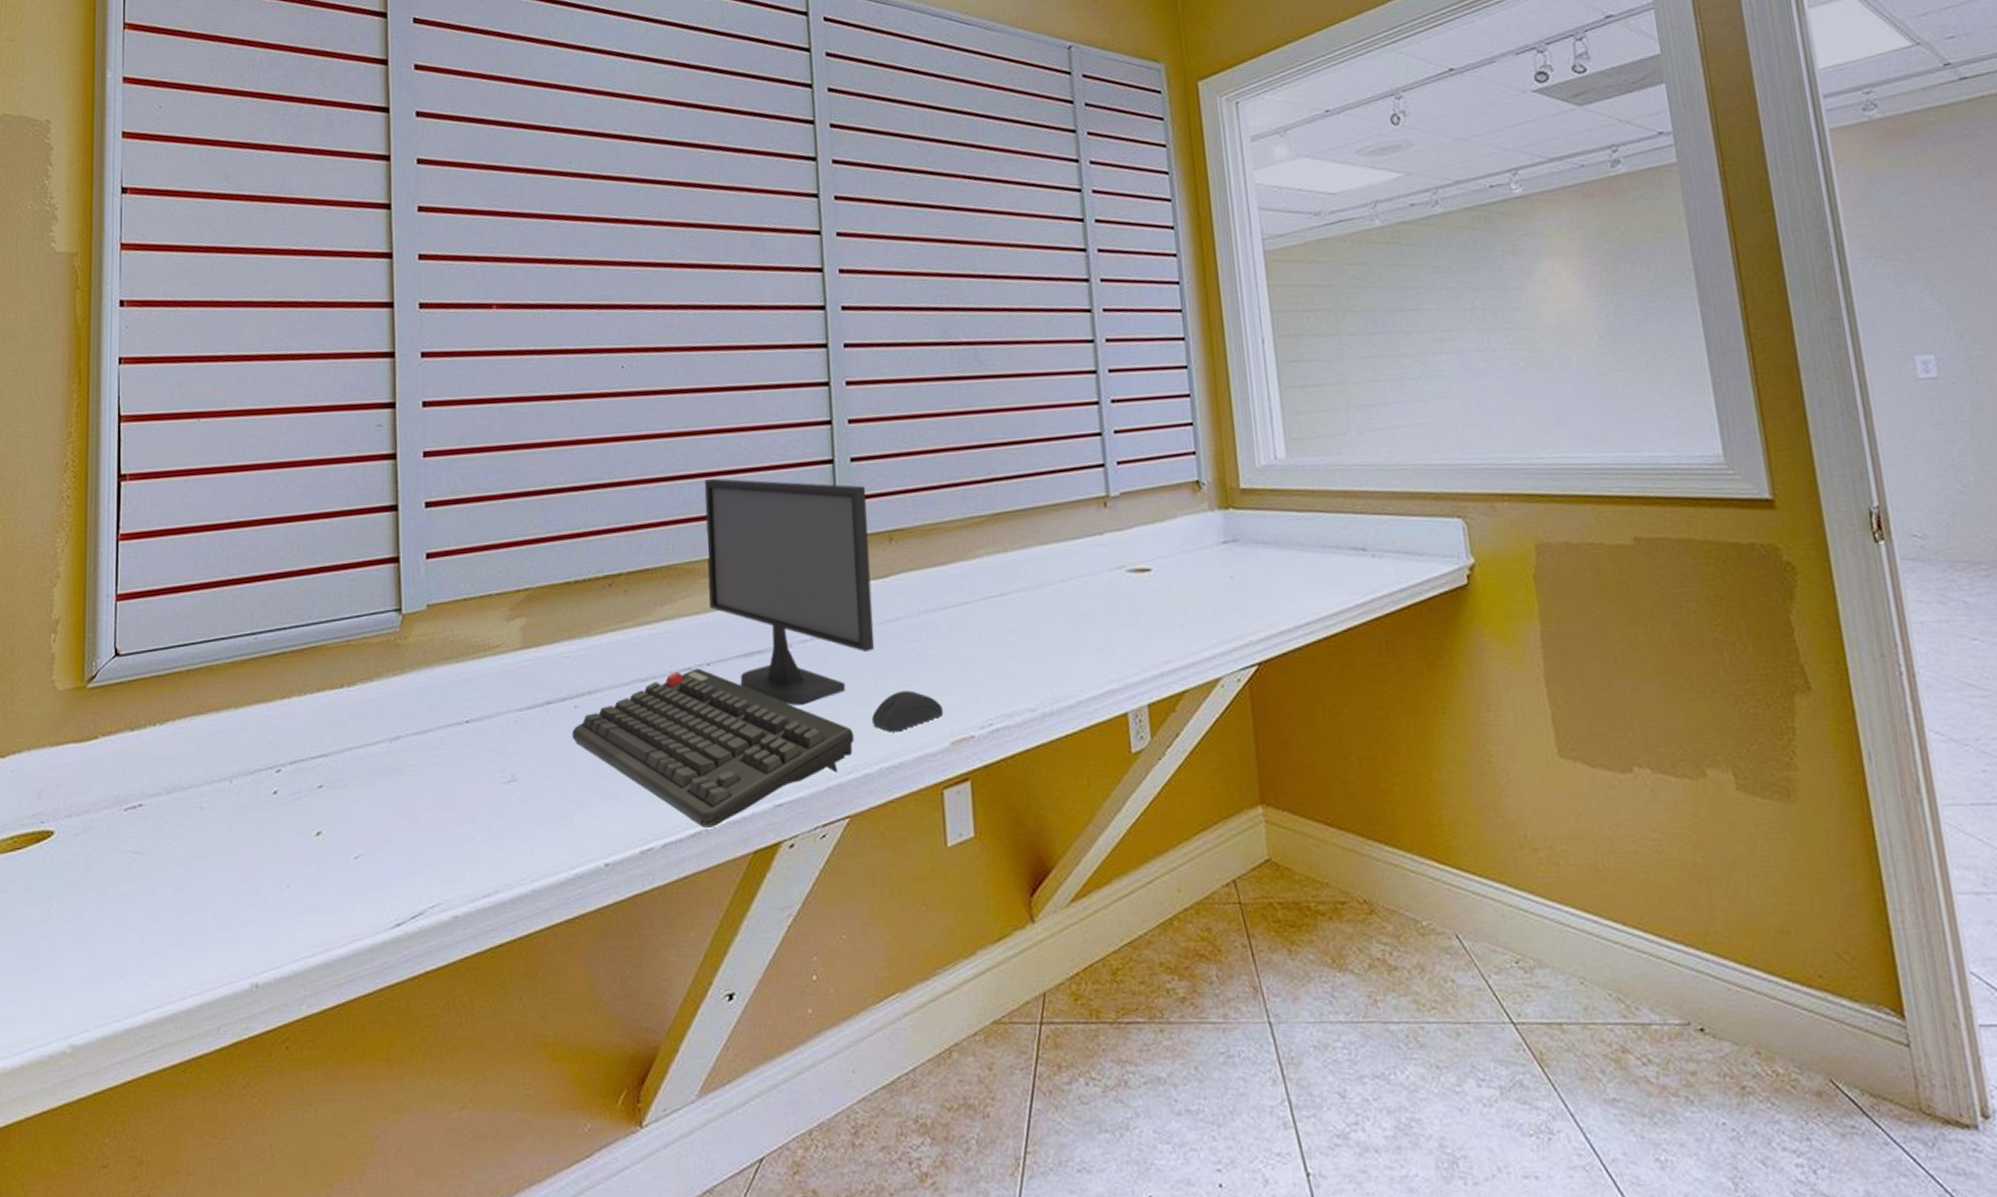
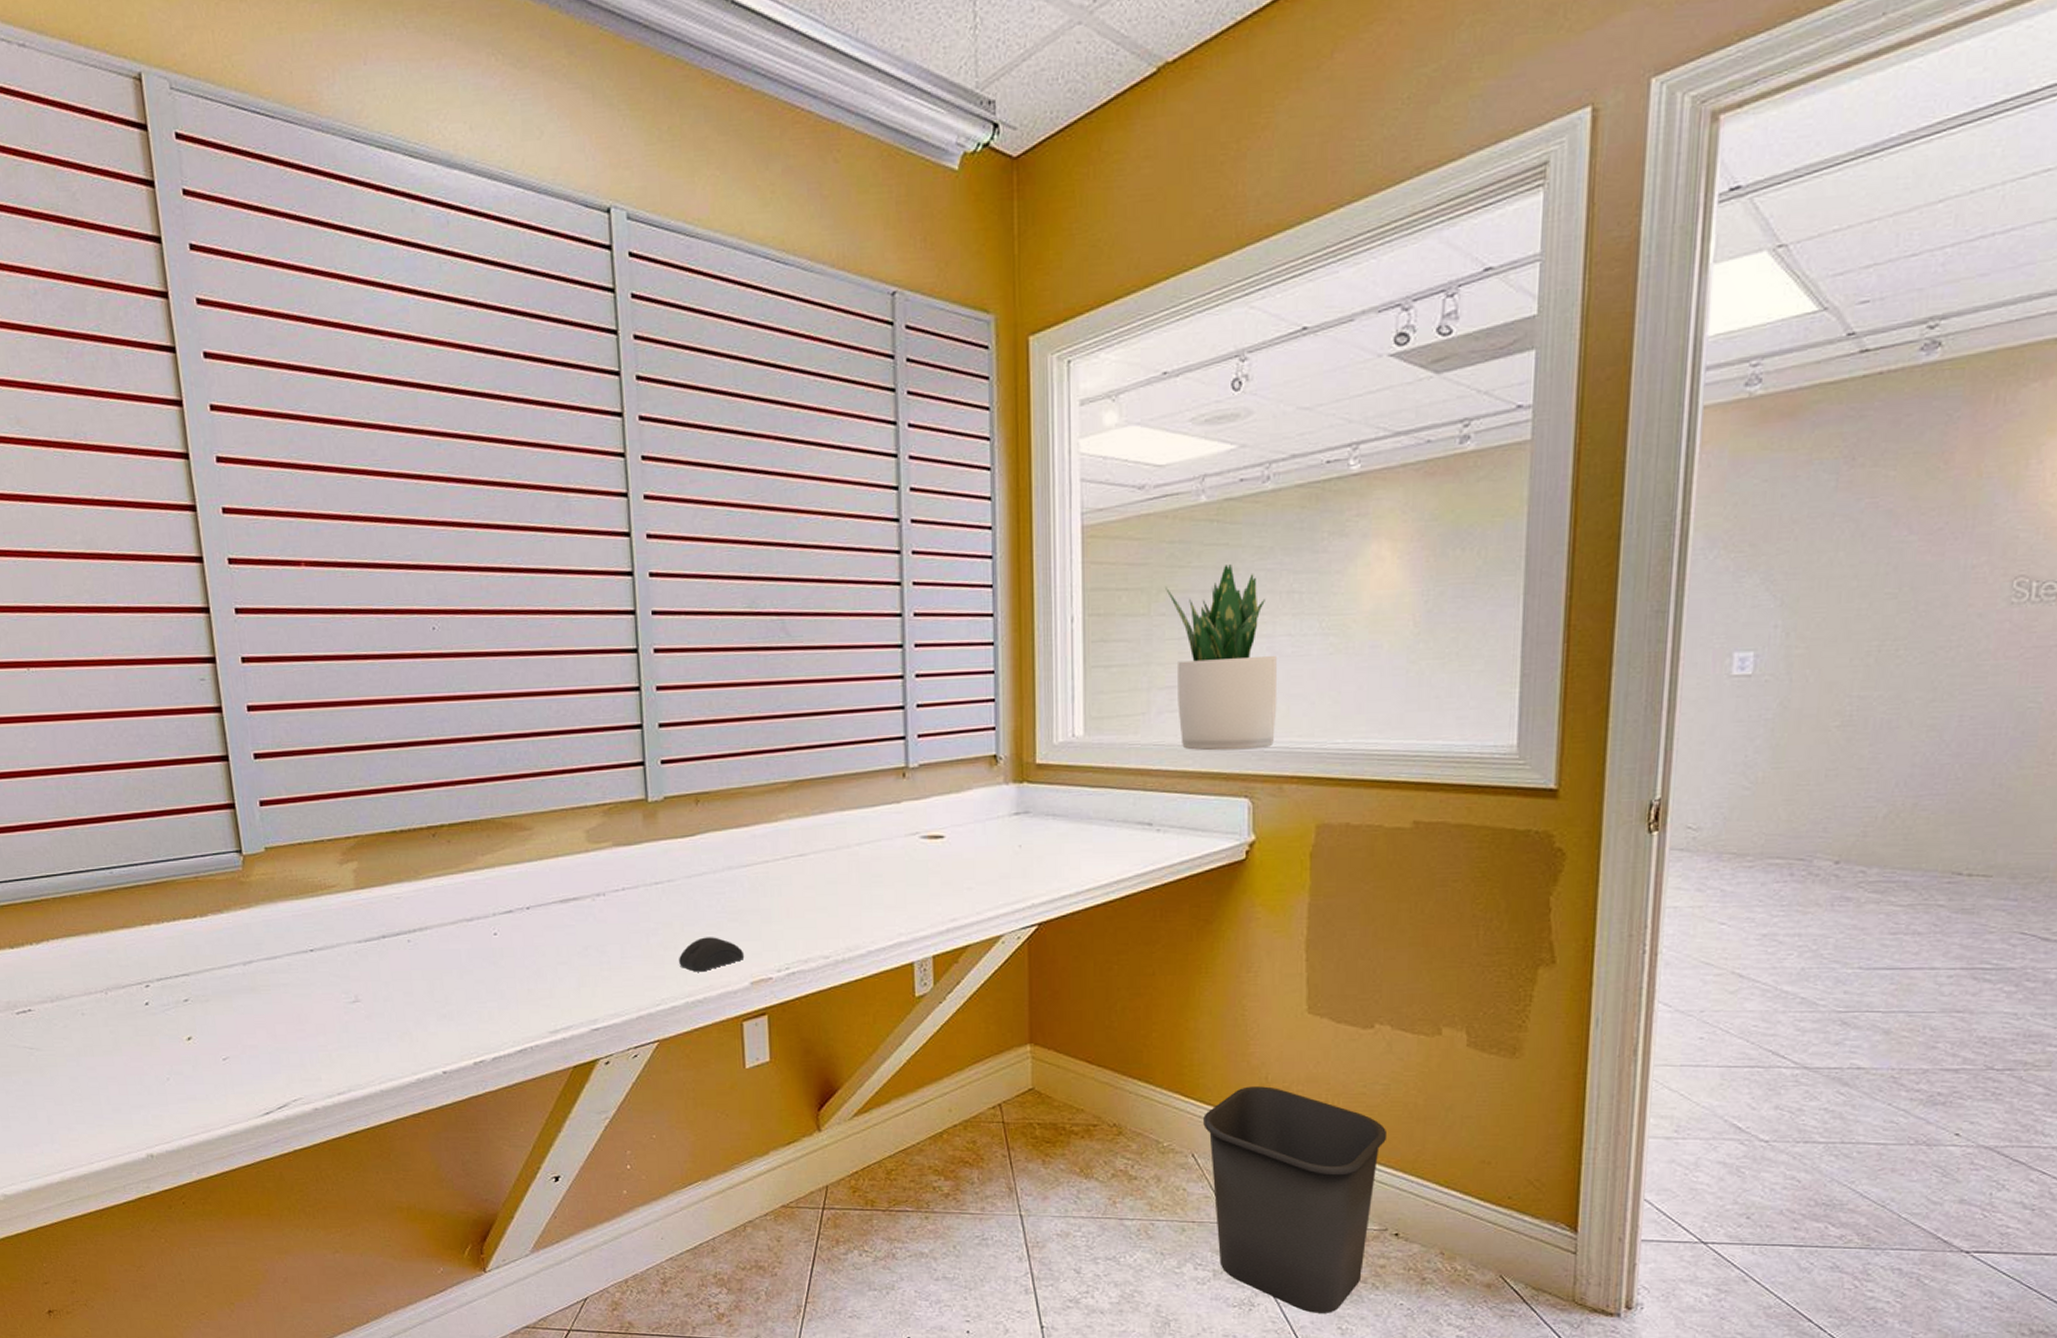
computer keyboard: present [571,668,854,829] -> none [406,911,663,1047]
computer monitor: present [704,478,875,704] -> none [518,739,682,945]
planter: none [1351,284,1479,470] -> present [1166,564,1278,751]
waste bin: none [1462,847,1672,1140] -> present [1203,1086,1388,1313]

